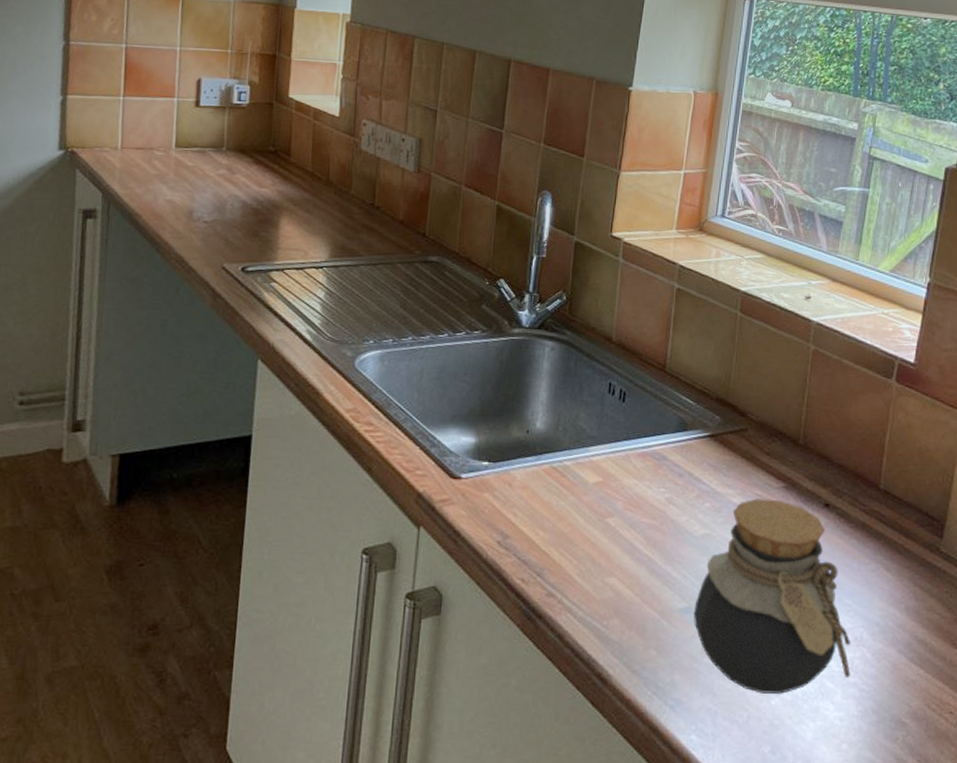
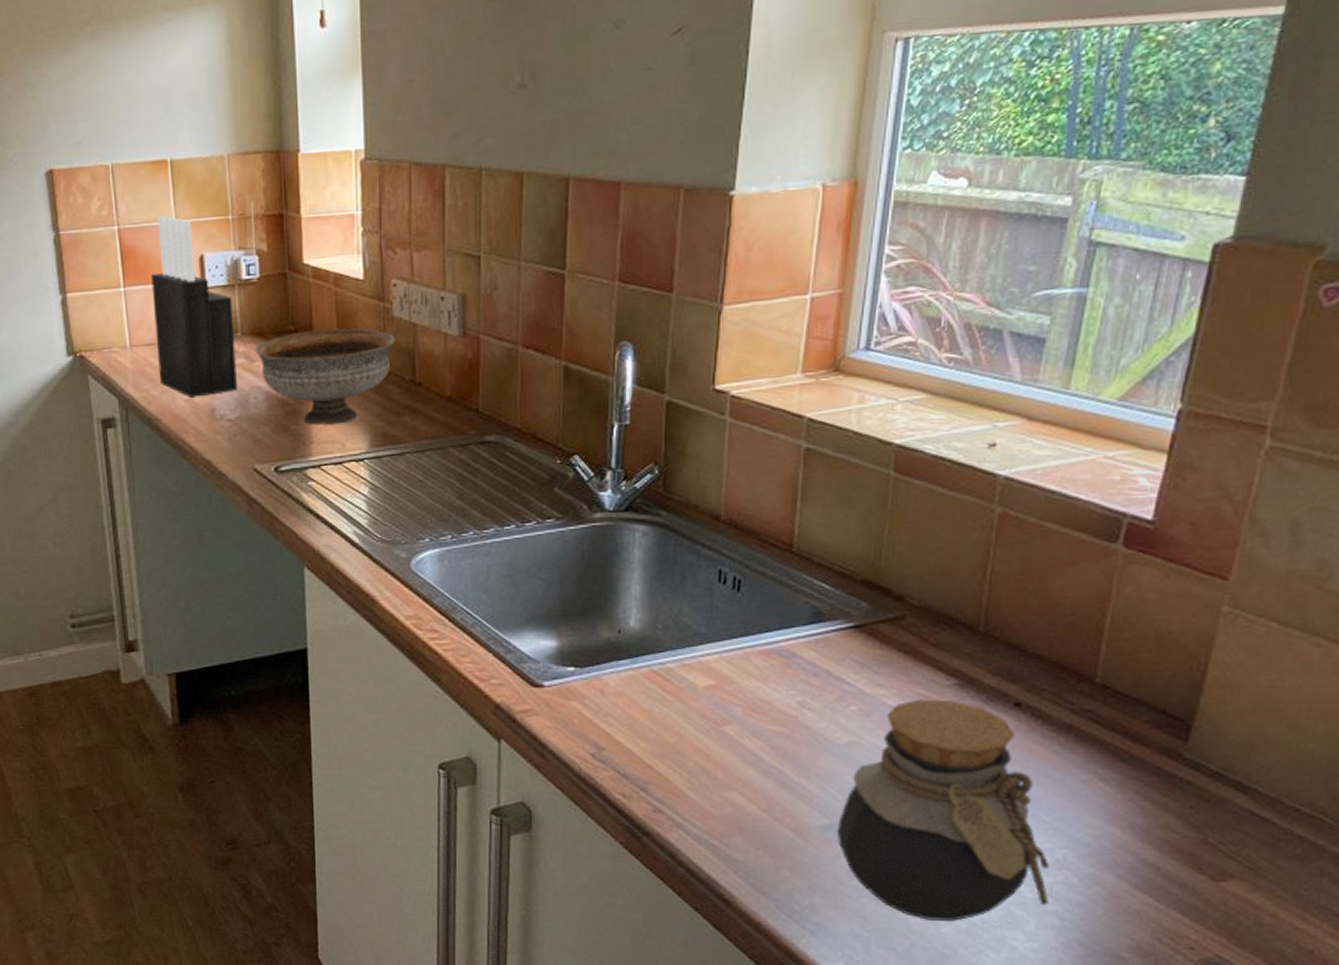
knife block: none [144,41,222,199] -> present [151,215,237,398]
bowl: none [236,153,361,235] -> present [254,328,395,425]

